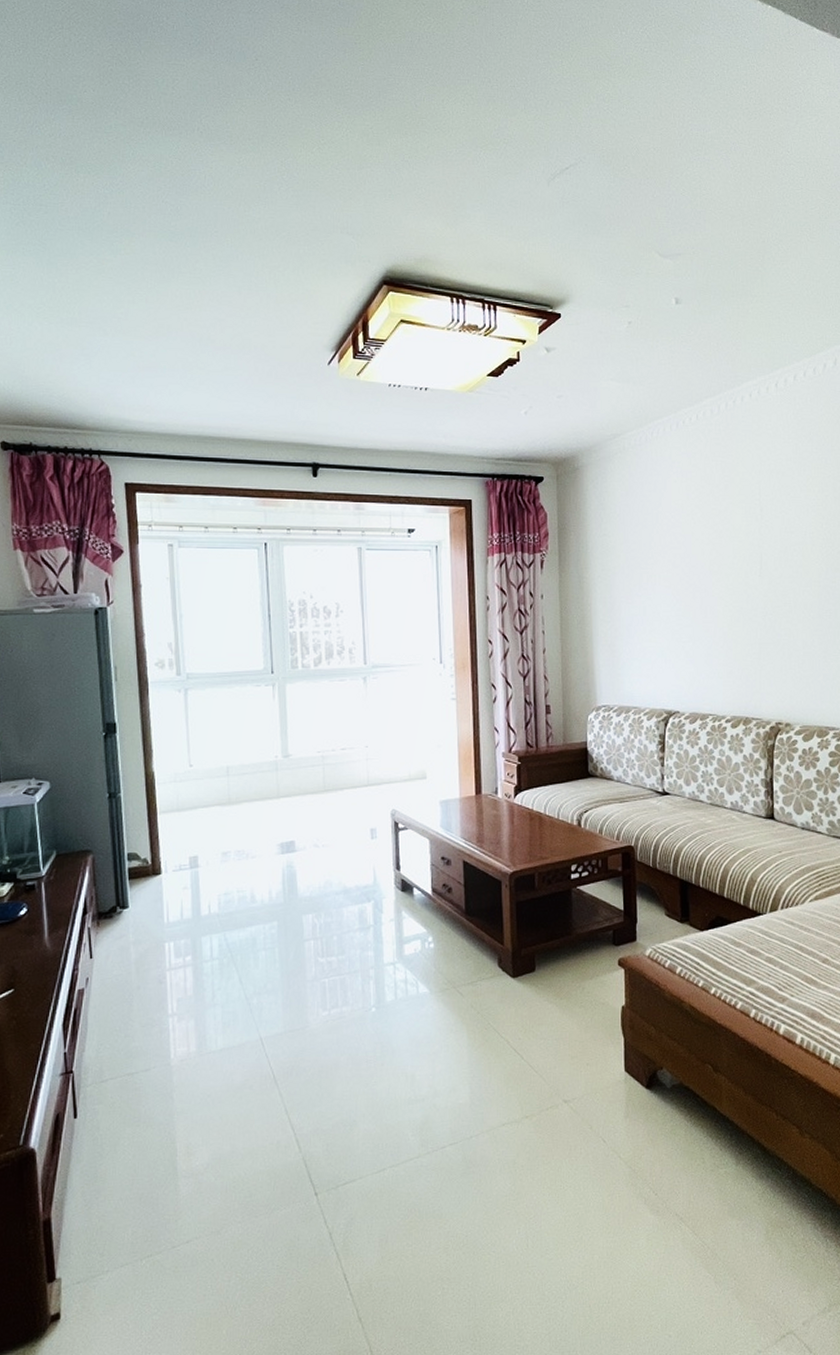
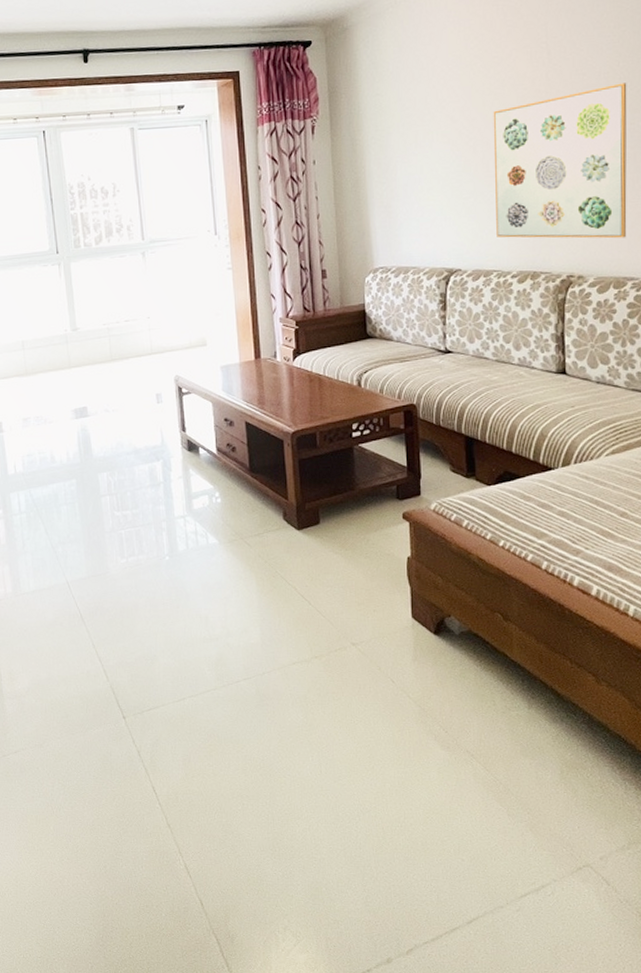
wall art: none [711,543,829,689] -> present [493,83,627,239]

